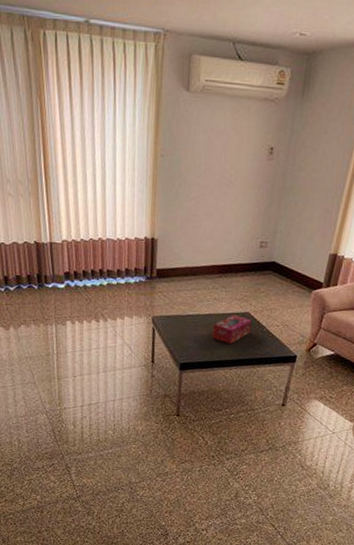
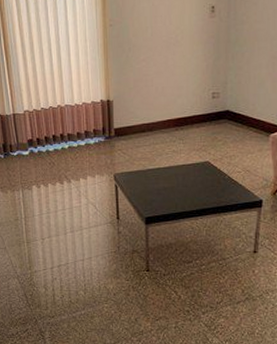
tissue box: present [211,314,252,344] -> none [174,164,212,194]

